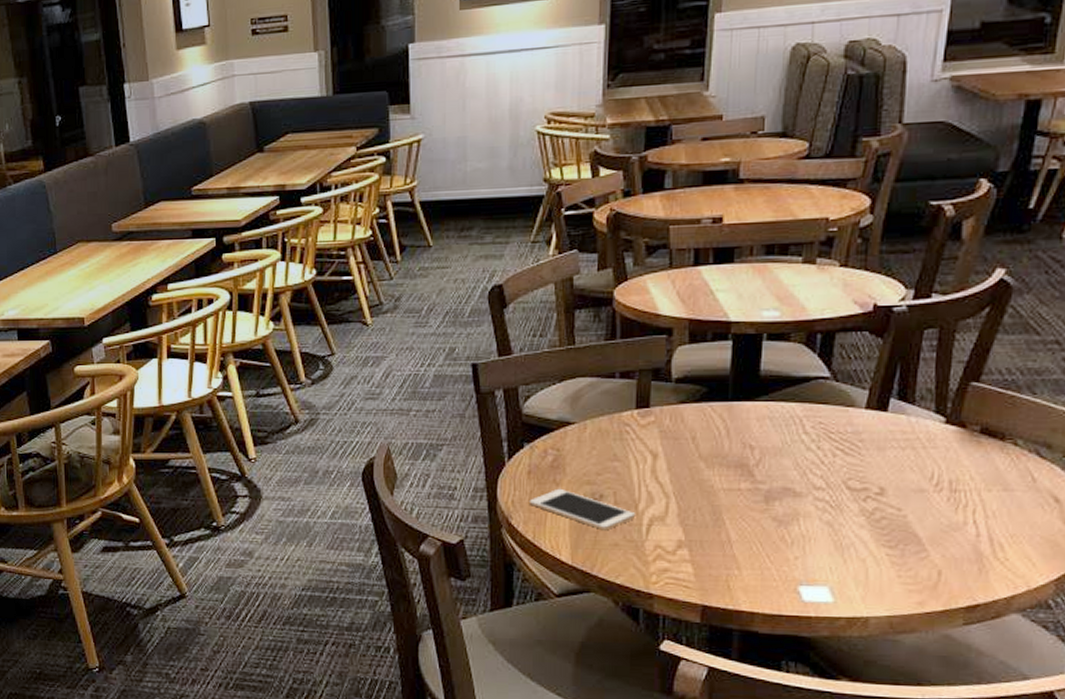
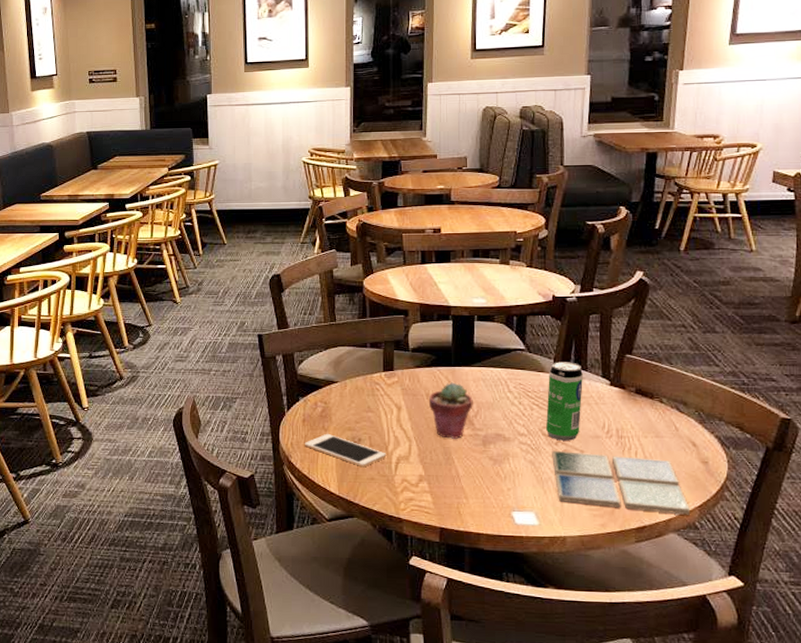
potted succulent: none [694,422,755,494] -> present [428,382,473,439]
beverage can: none [851,393,908,496] -> present [545,362,583,441]
drink coaster: none [857,508,1044,591] -> present [552,450,691,515]

